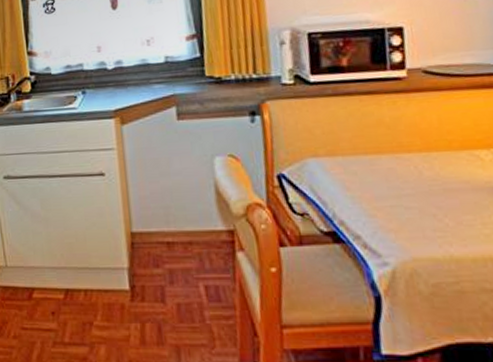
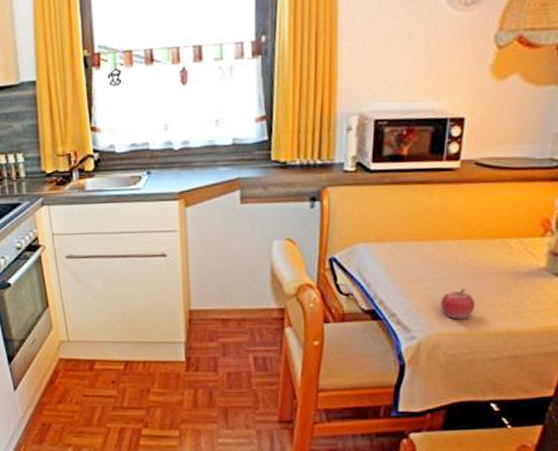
fruit: none [411,206,454,242] -> present [441,289,475,320]

